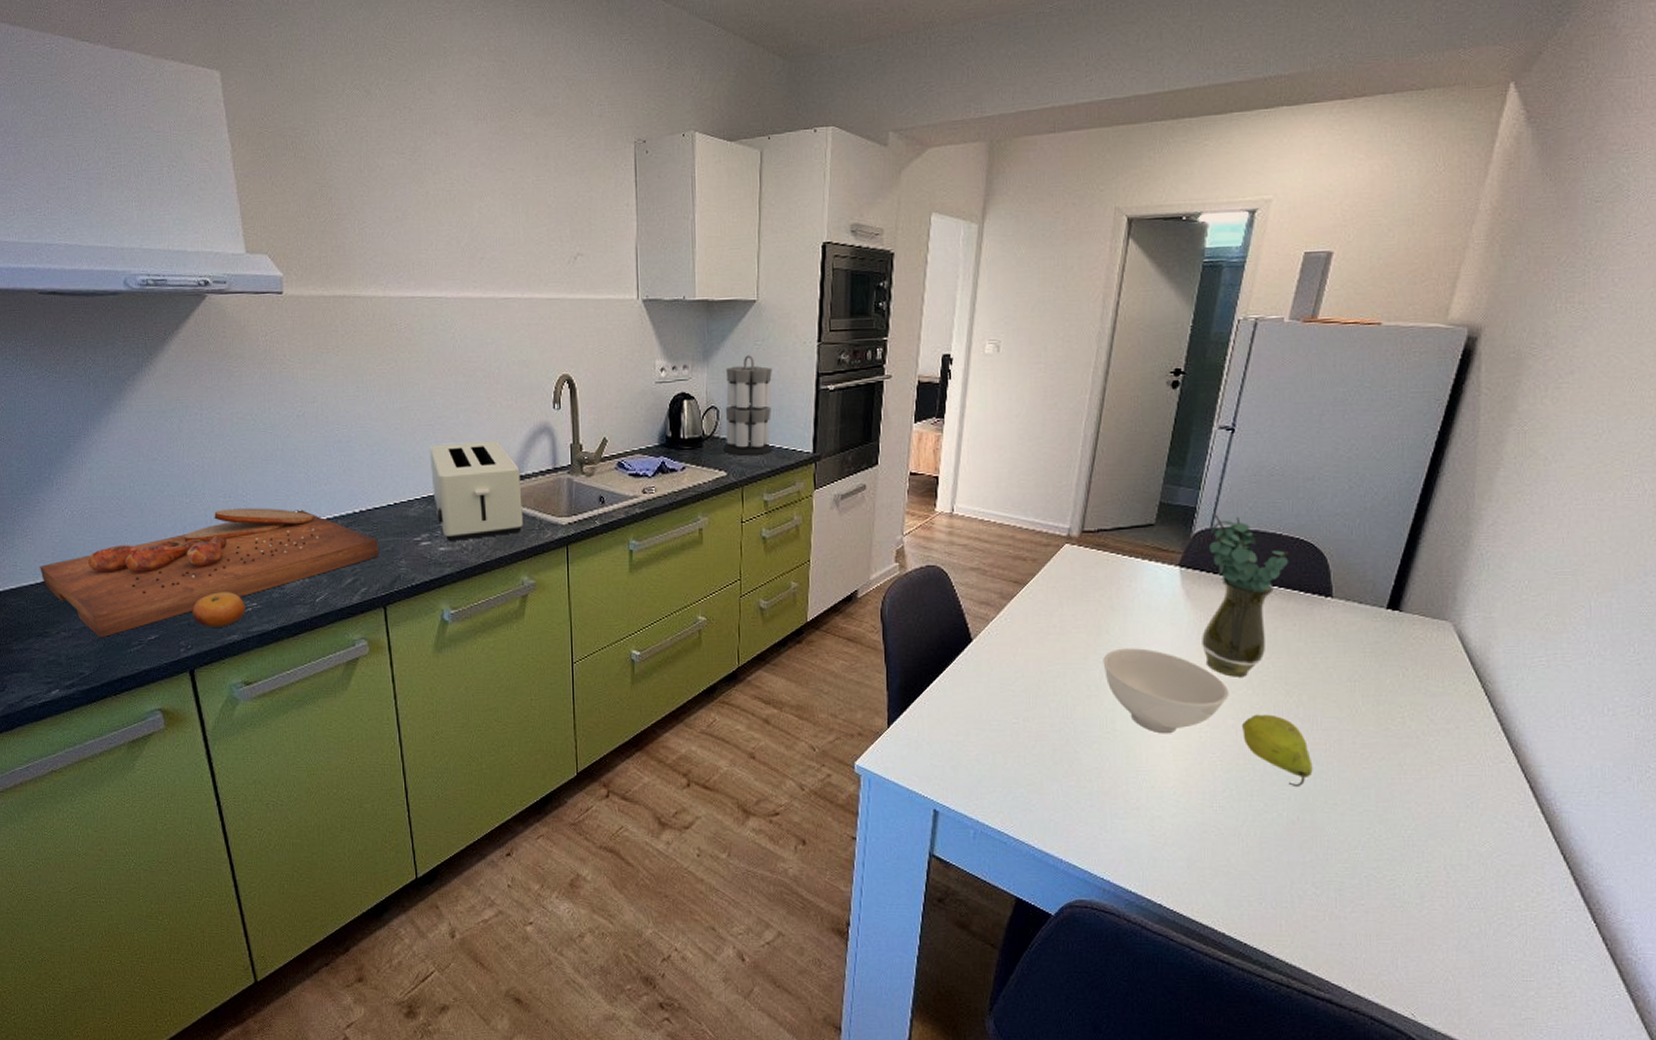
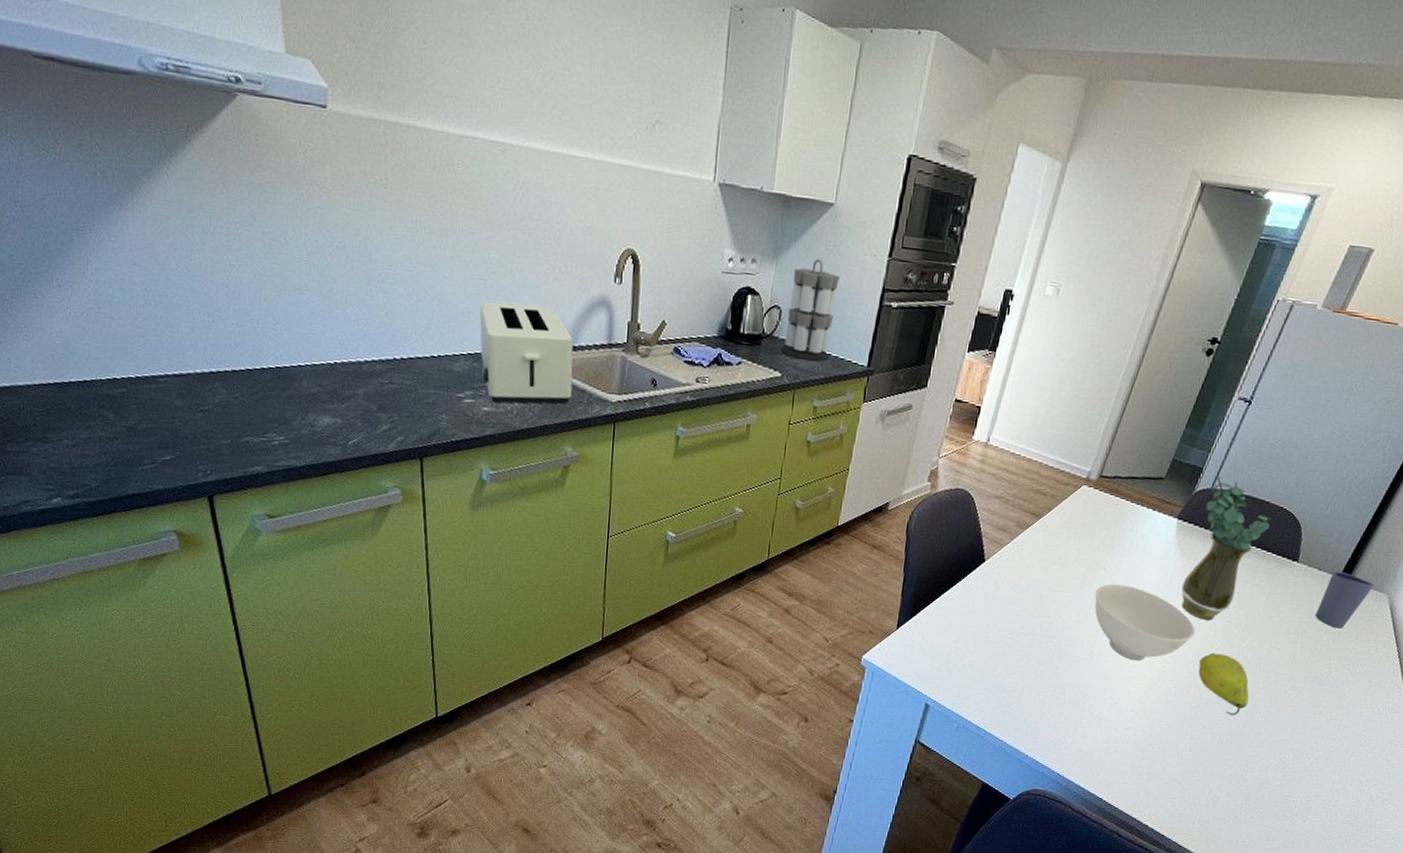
cutting board: present [40,508,379,638] -> none [38,335,419,452]
fruit: present [192,592,246,628] -> none [212,420,272,458]
cup: none [1369,601,1432,668] -> present [1315,571,1375,629]

